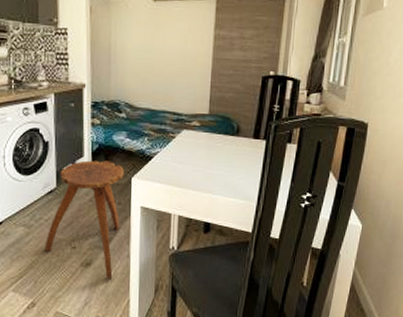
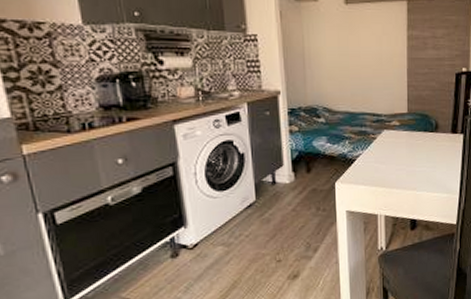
stool: present [44,160,124,280] -> none [247,167,327,289]

